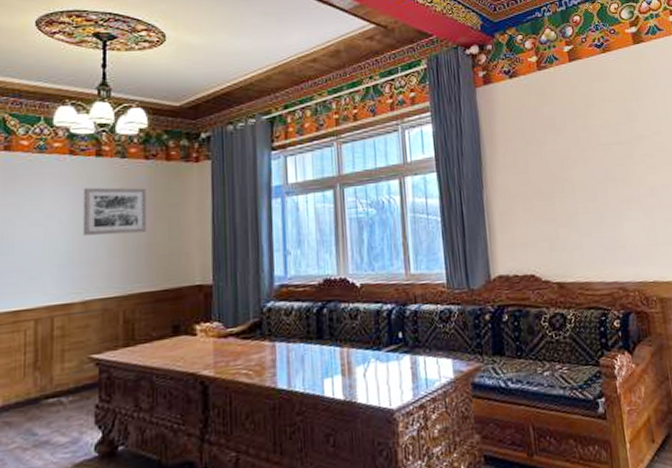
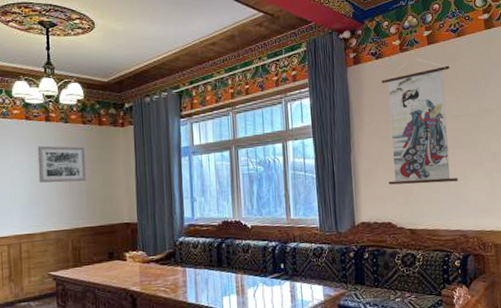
wall scroll: none [517,77,612,228] -> present [382,58,458,185]

